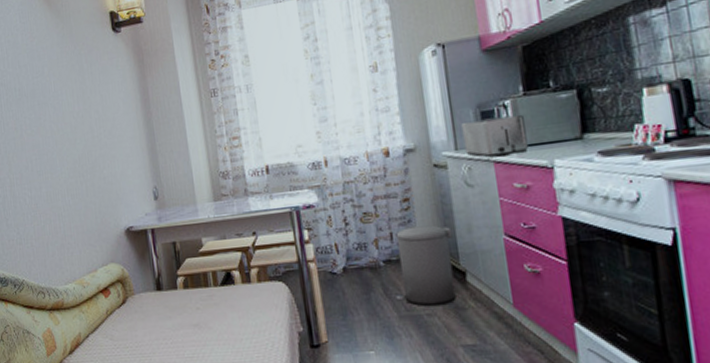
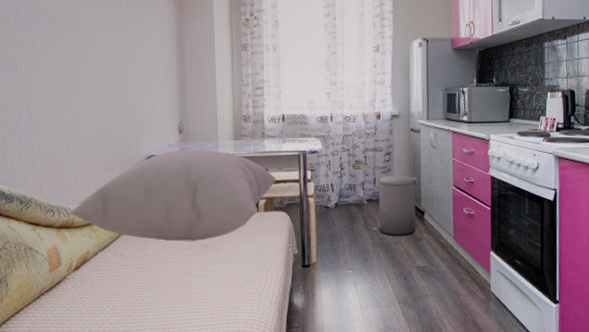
cushion: none [59,215,268,321] -> present [70,150,276,242]
toaster: present [461,114,528,158] -> none [433,99,475,128]

